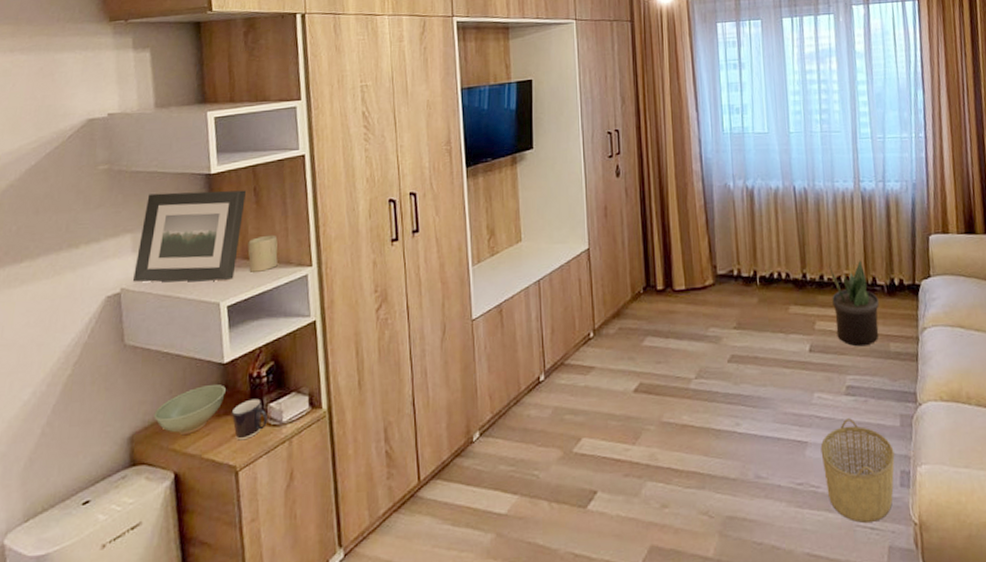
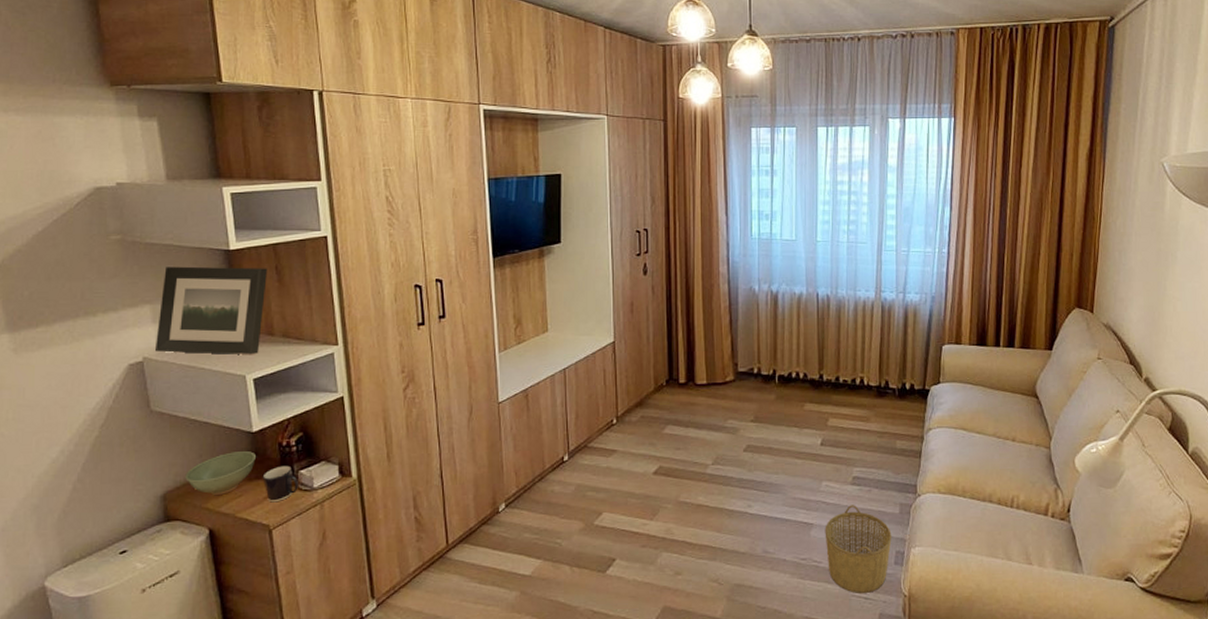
candle: present [247,234,278,272] -> none [271,313,303,348]
planter: present [829,260,879,347] -> none [845,365,889,443]

